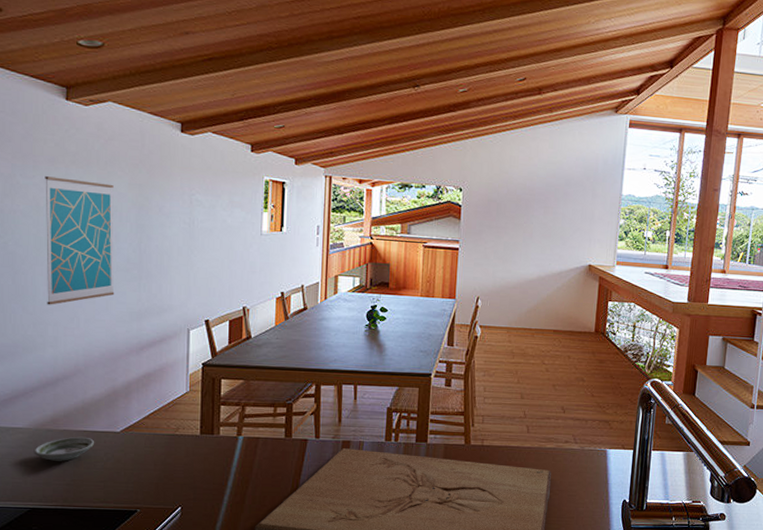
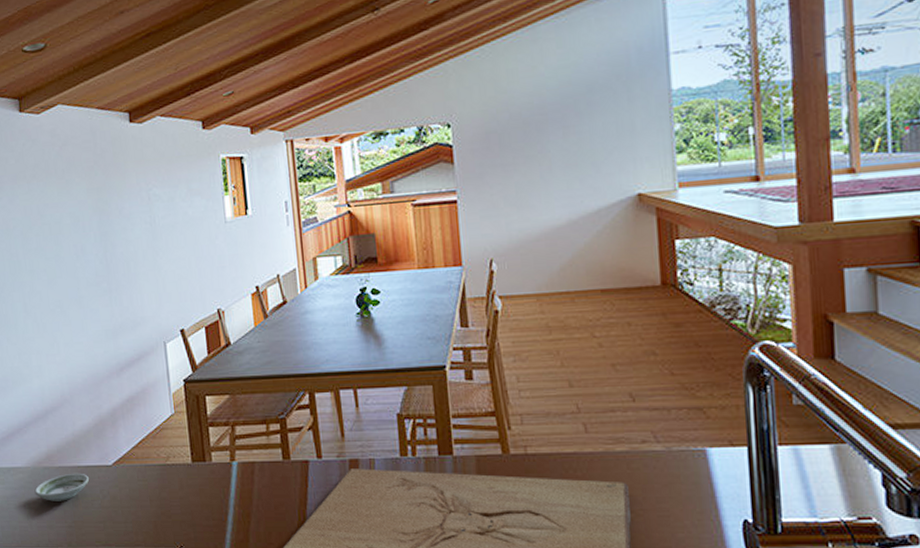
wall art: present [45,176,115,305] -> none [10,193,89,333]

